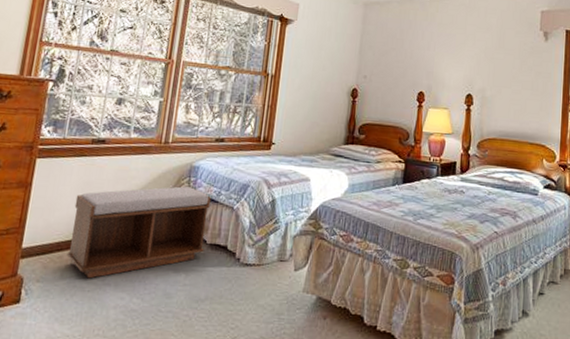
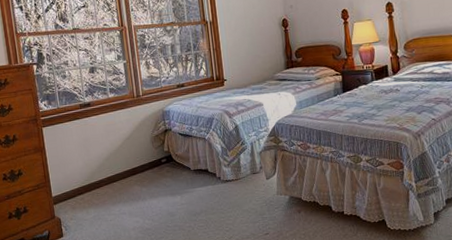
bench: present [66,186,211,279] -> none [80,128,190,211]

